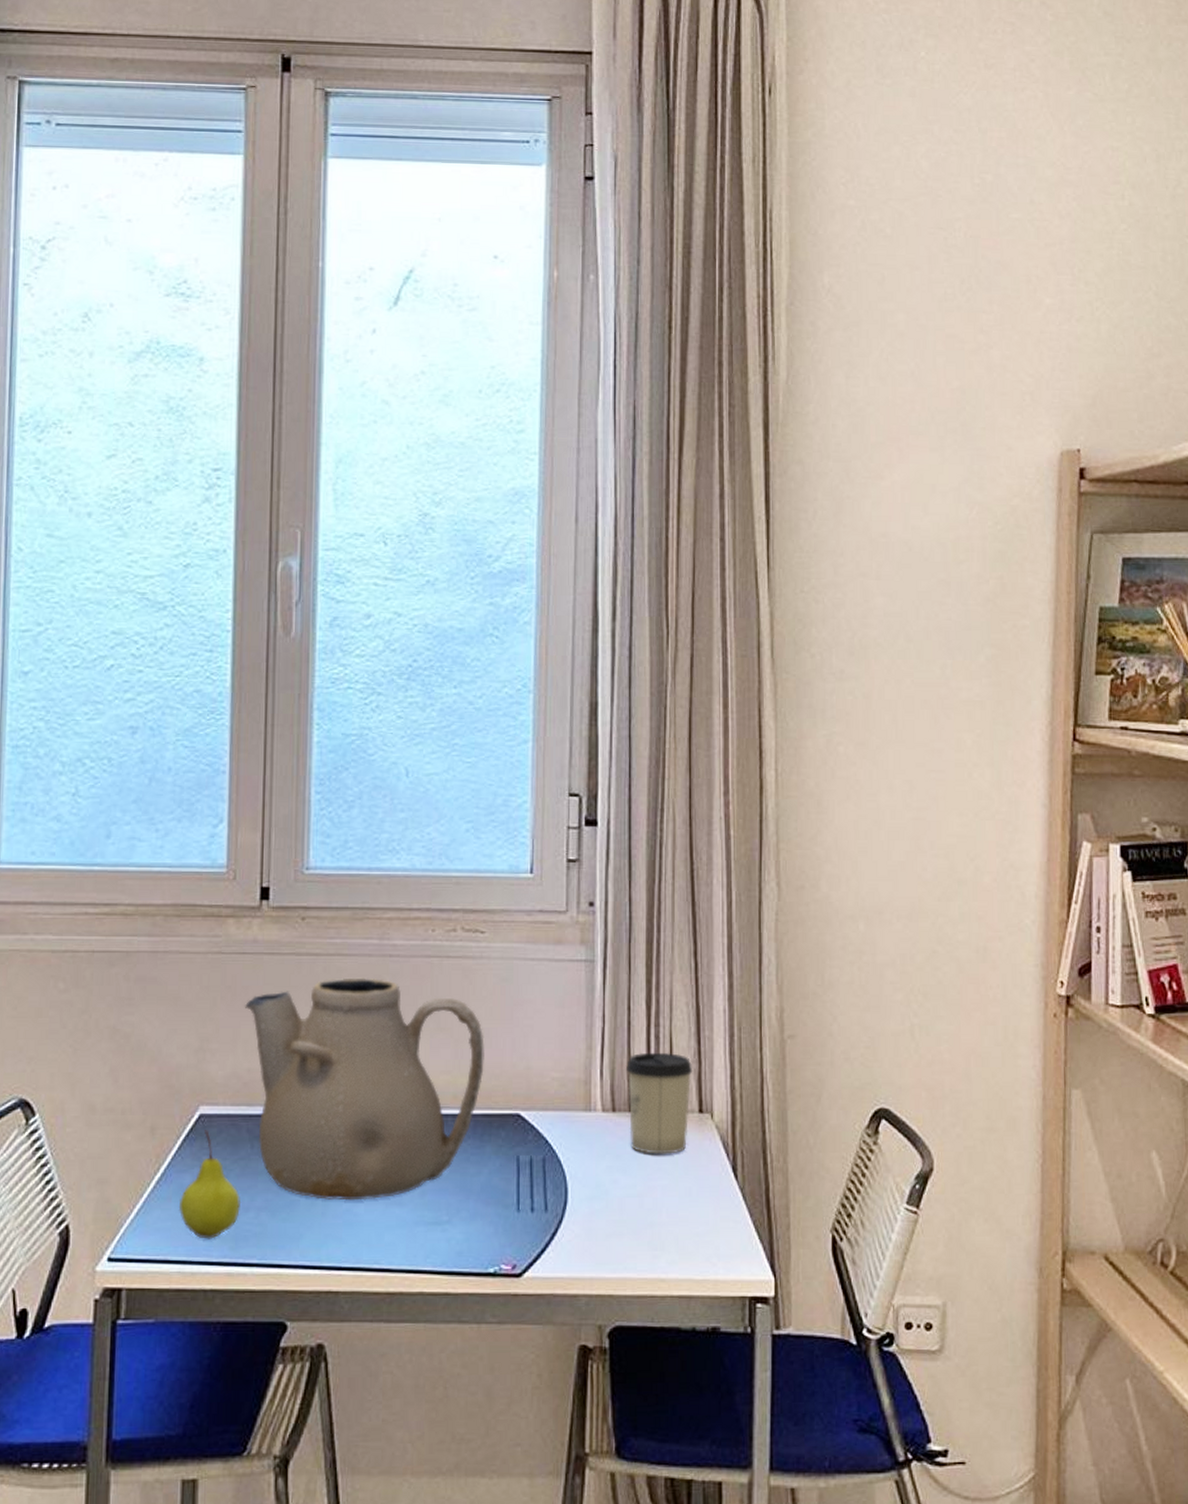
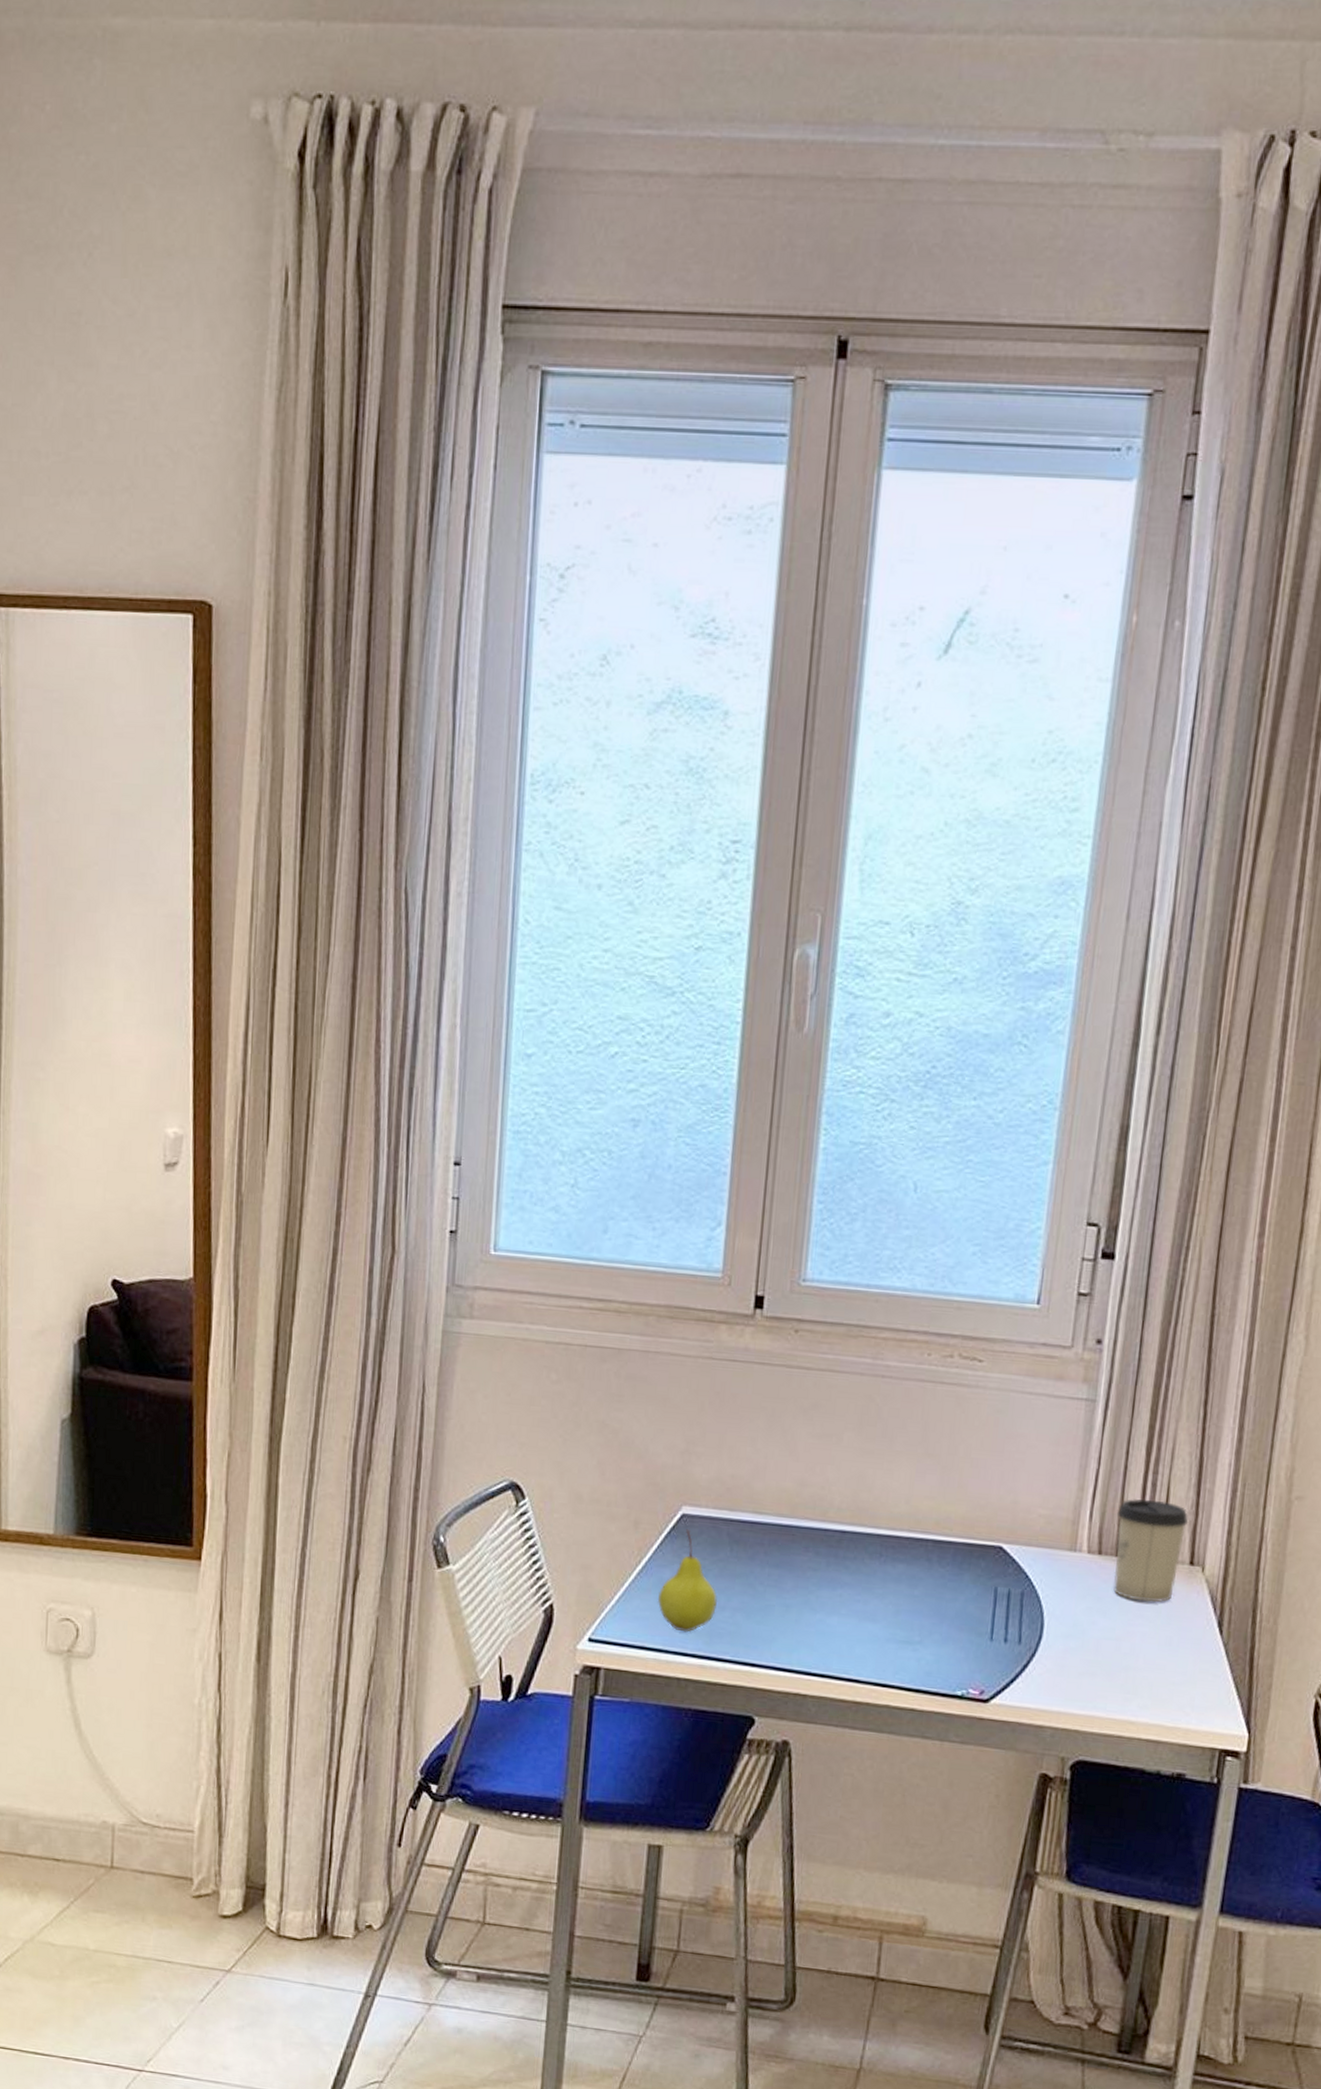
teapot: present [244,977,484,1201] -> none [731,1394,973,1613]

